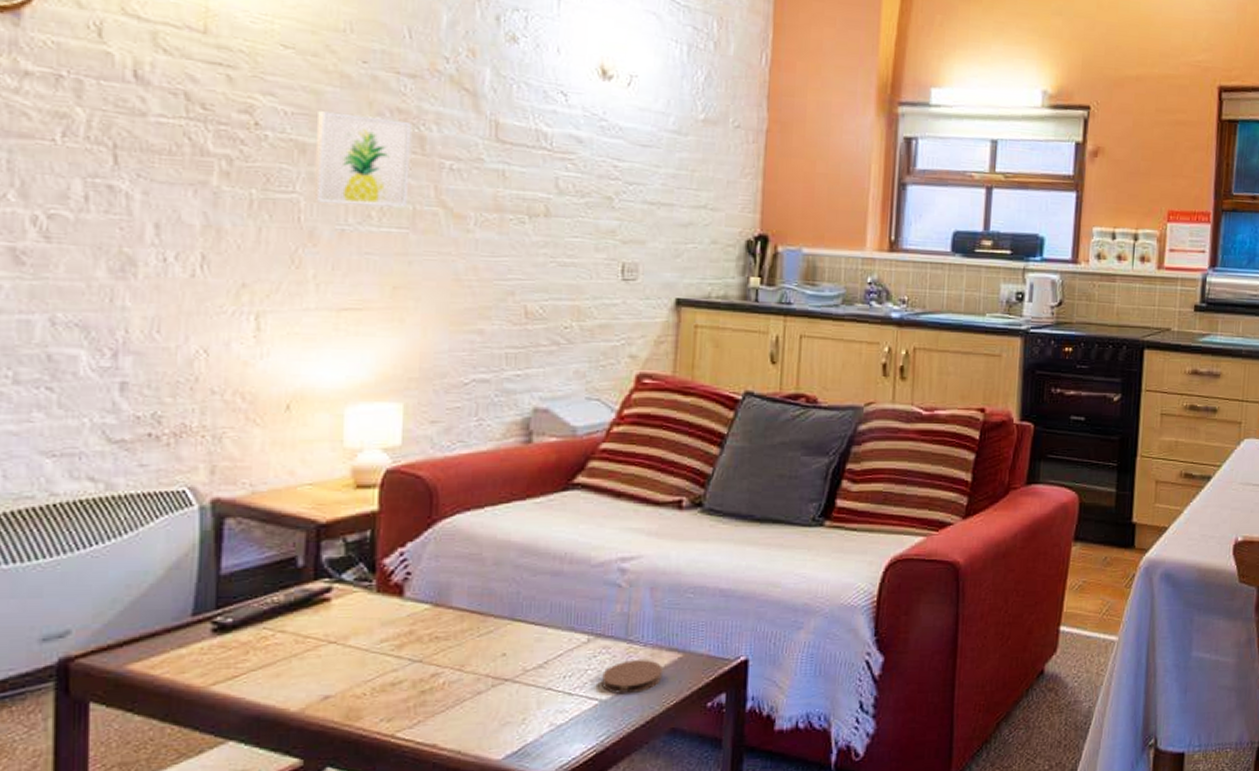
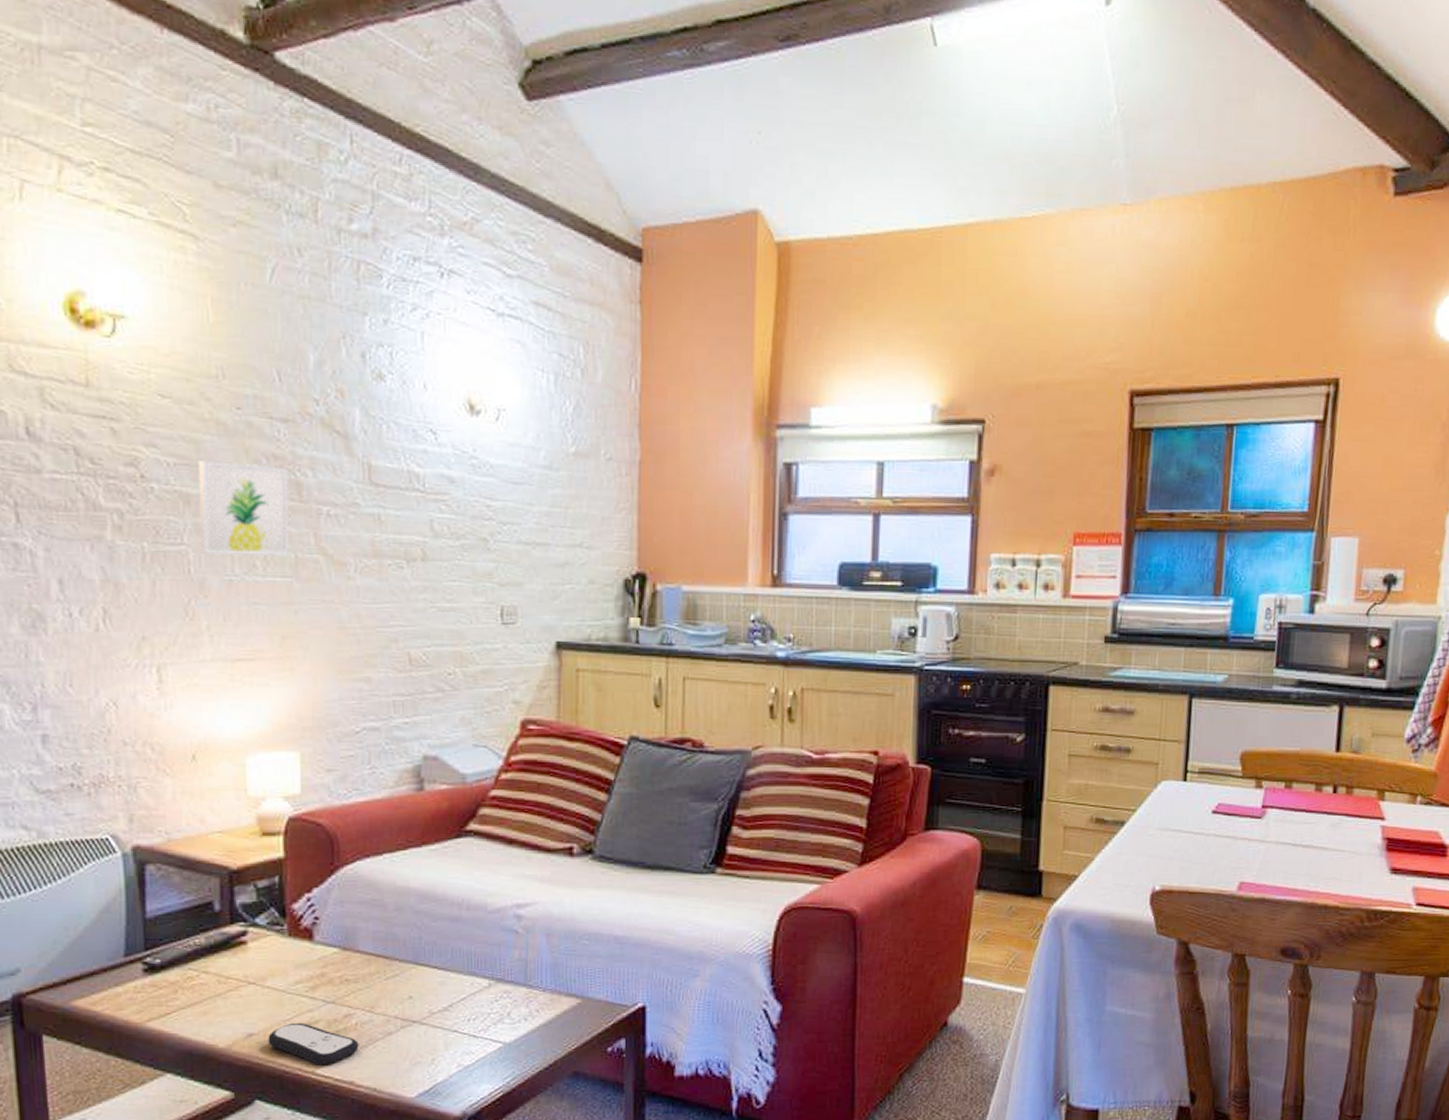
remote control: none [345,683,445,728] -> present [268,1022,359,1066]
coaster: present [602,660,663,694] -> none [505,1005,562,1037]

